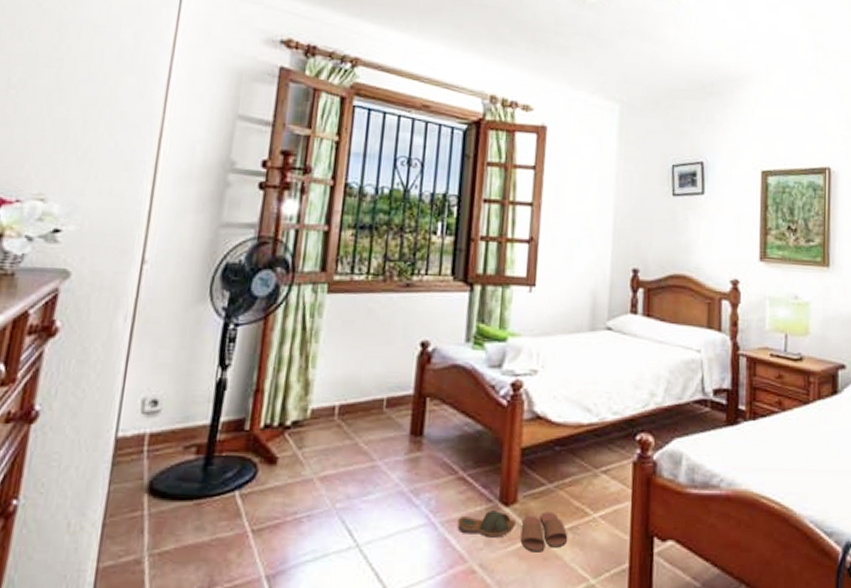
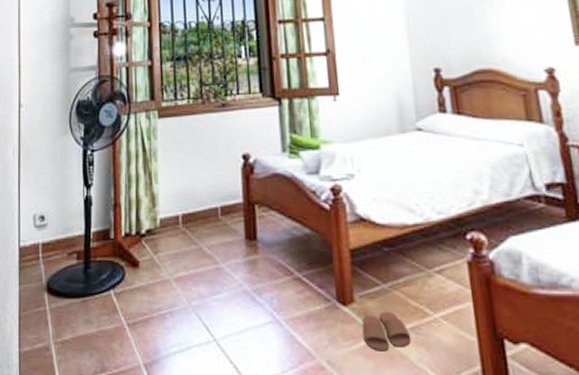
slipper: present [457,509,517,538] -> none [300,308,357,336]

